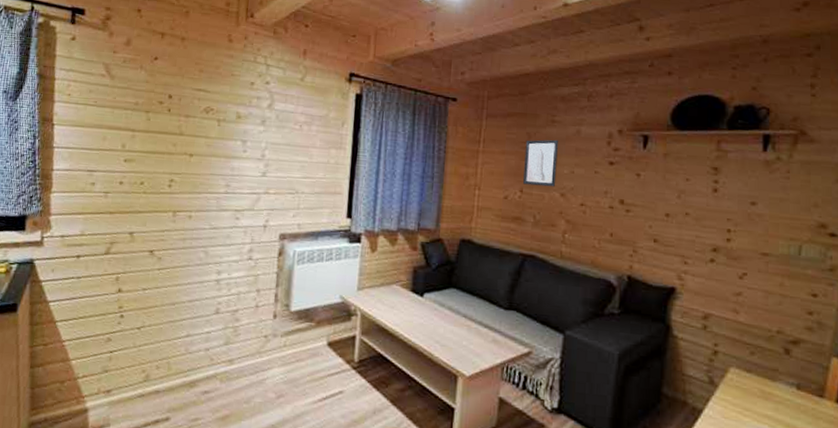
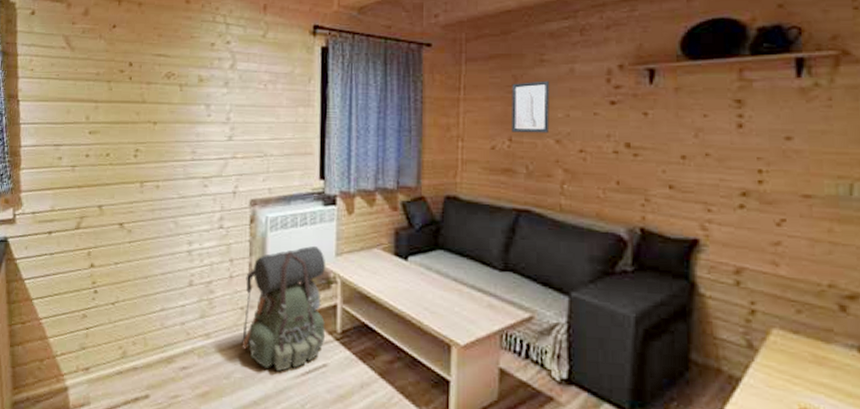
backpack: none [263,279,348,397] -> present [242,245,325,371]

